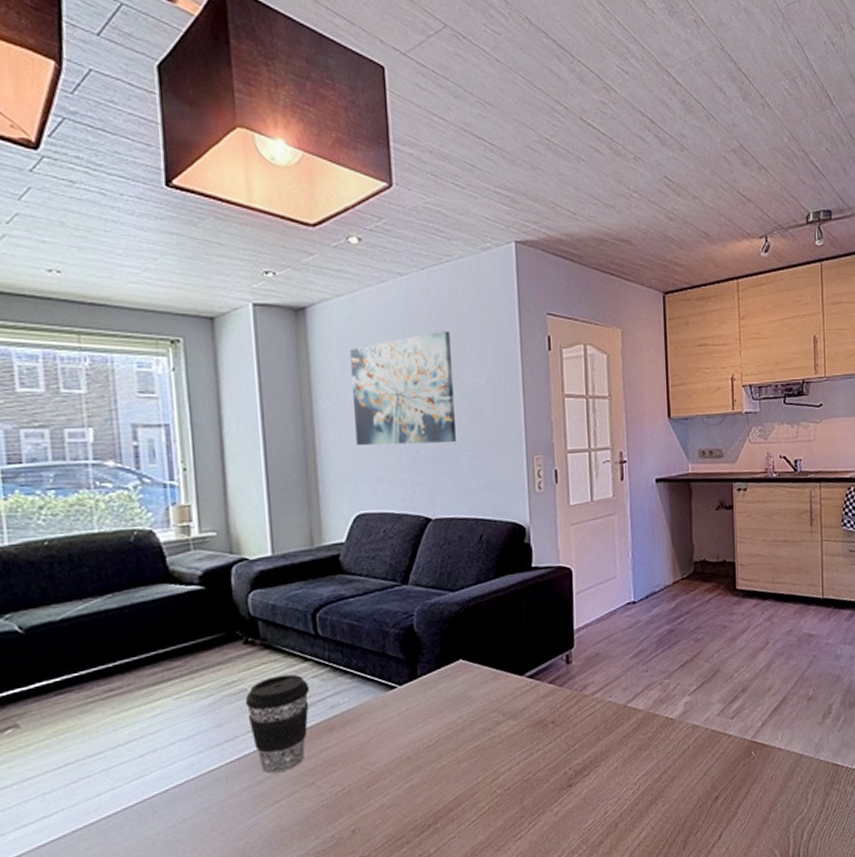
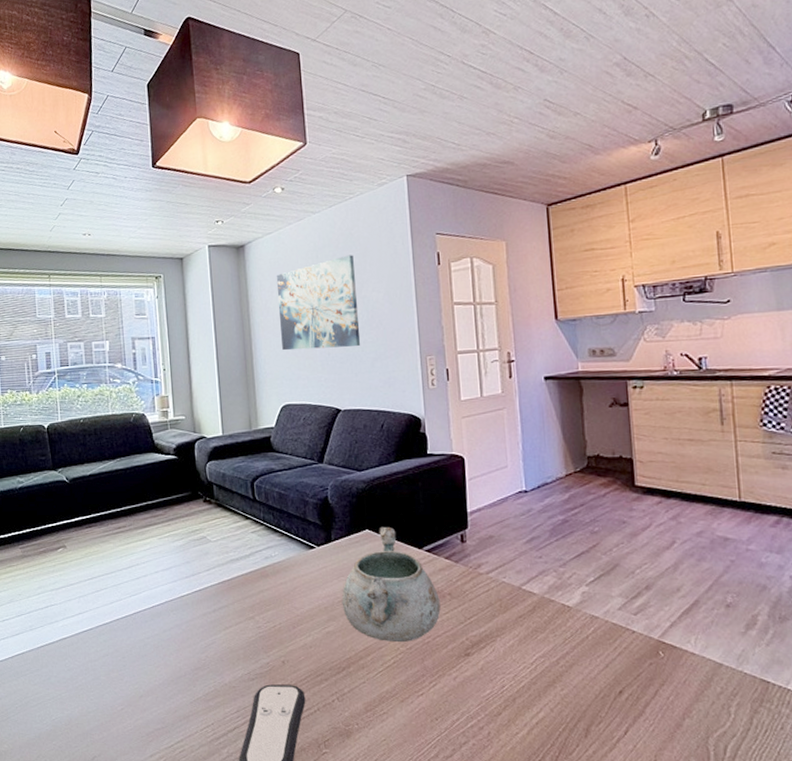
coffee cup: present [245,674,310,773] -> none [204,528,250,605]
decorative bowl: none [428,654,543,786] -> present [341,526,441,643]

